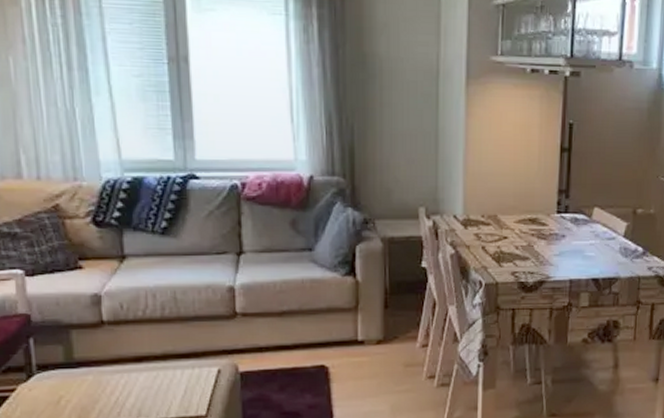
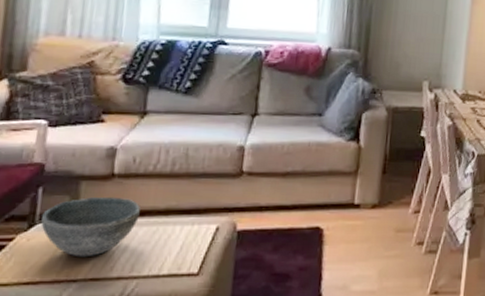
bowl: none [39,344,137,405] -> present [41,196,141,257]

